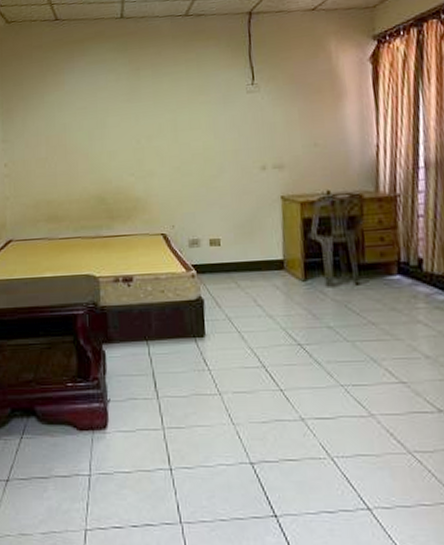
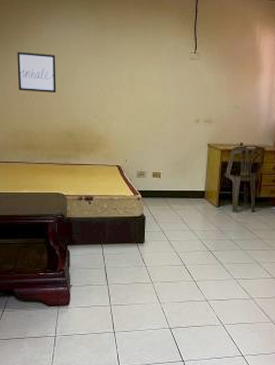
wall art: none [37,106,83,153] -> present [17,51,56,92]

